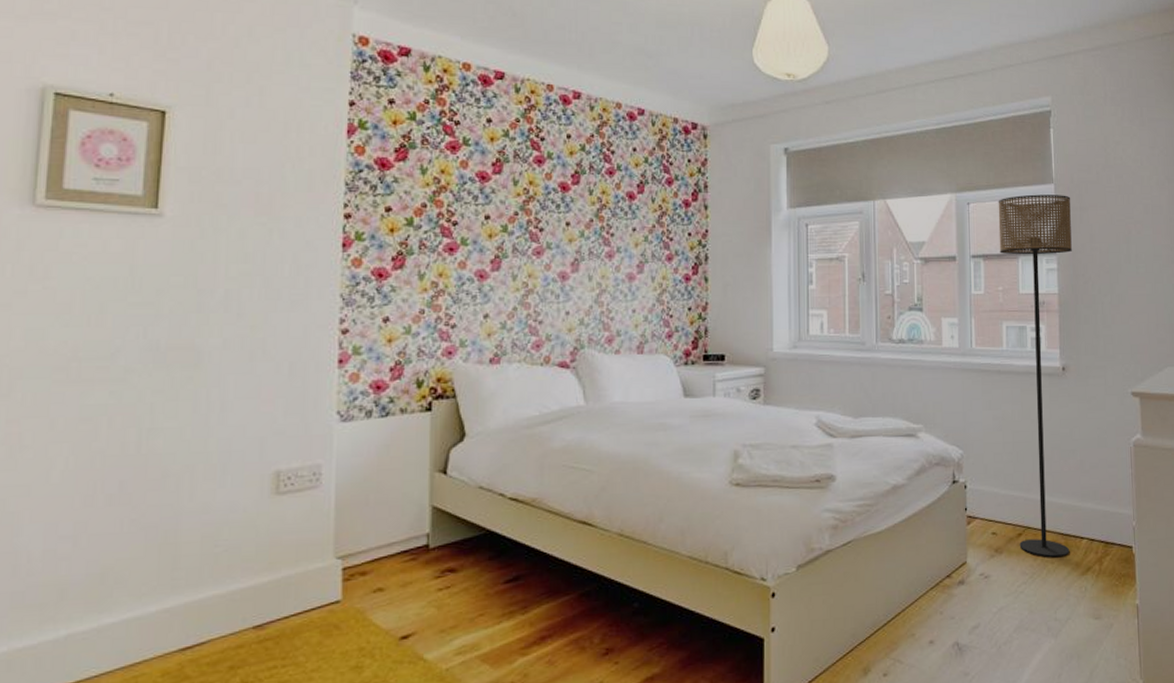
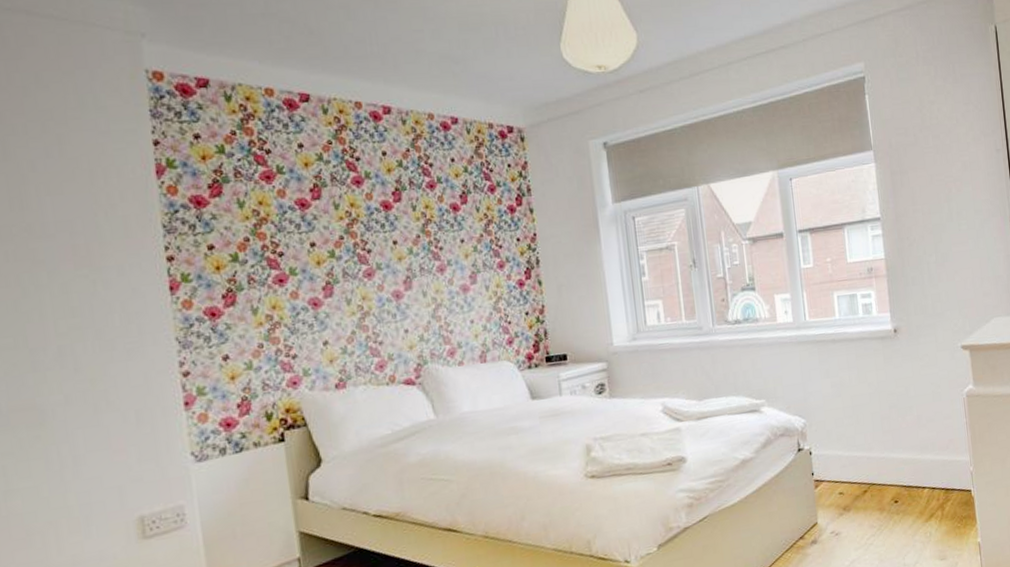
floor lamp: present [998,194,1072,558] -> none [819,160,914,510]

